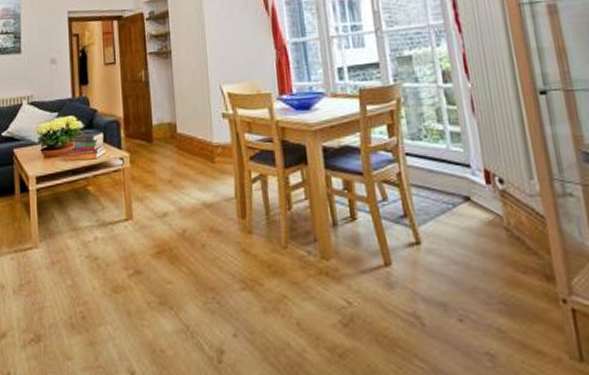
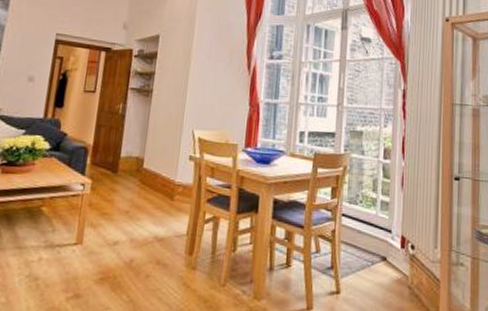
books: present [65,133,107,161] -> none [24,154,69,182]

